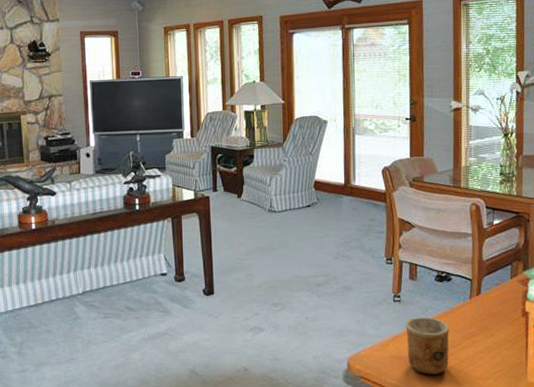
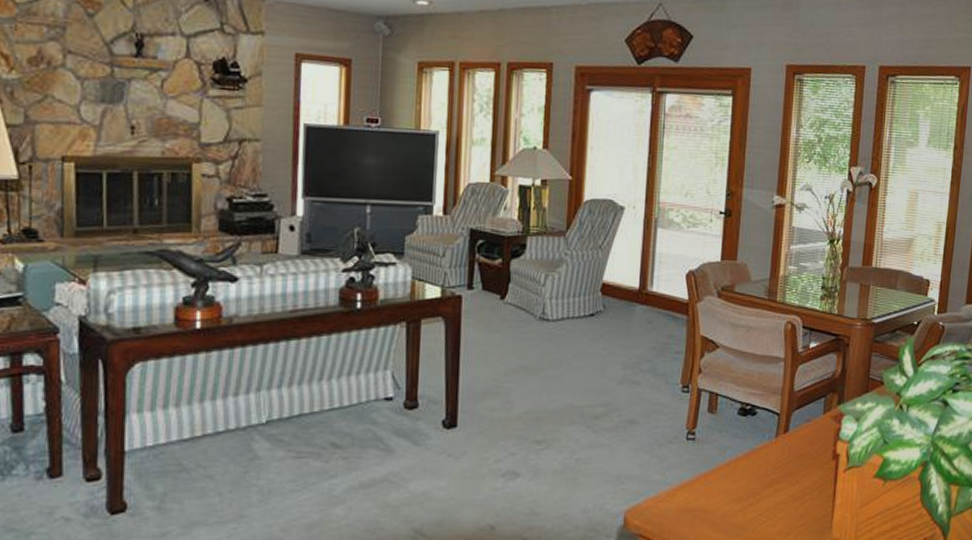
cup: present [405,317,449,374] -> none [697,460,750,531]

